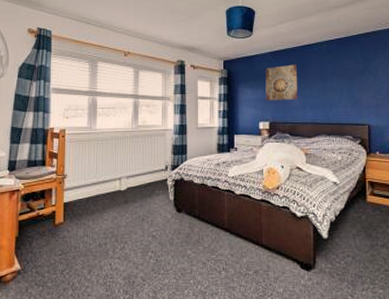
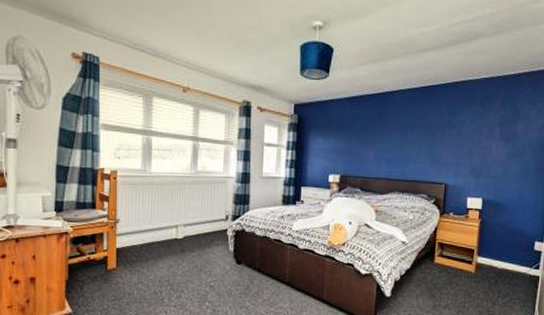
wall art: present [265,64,297,100] -> none [338,113,375,153]

